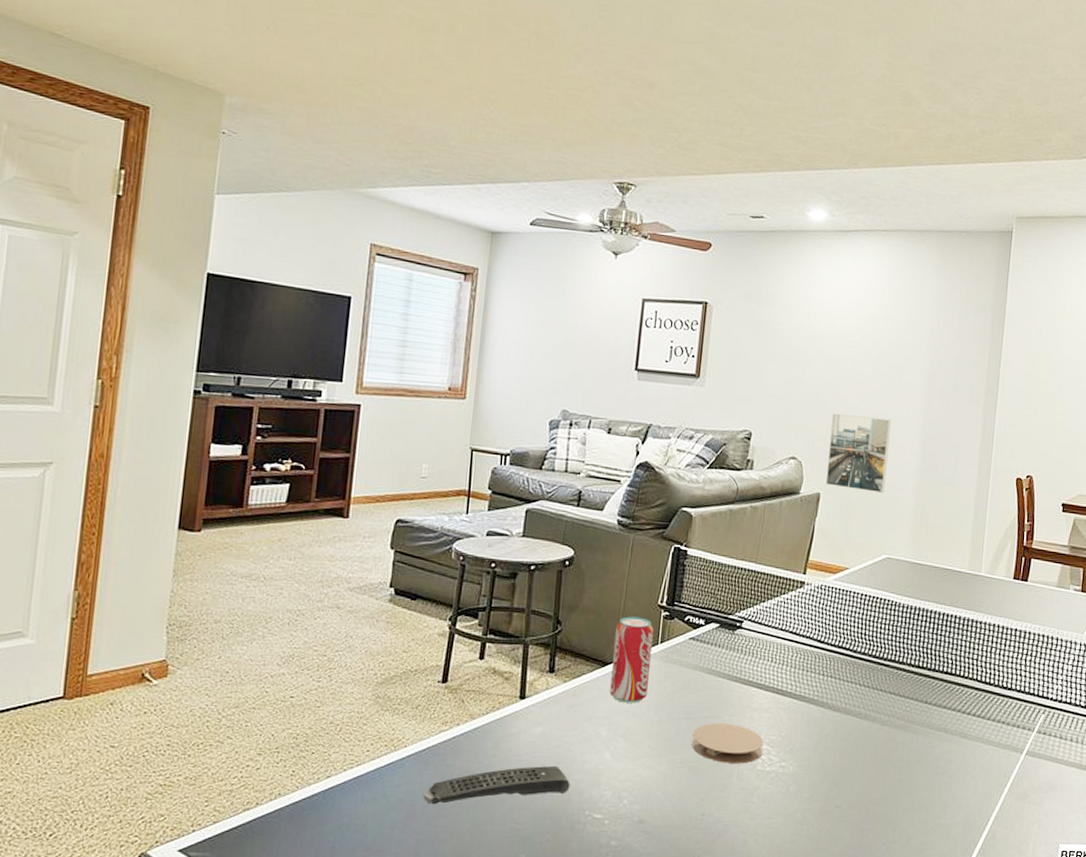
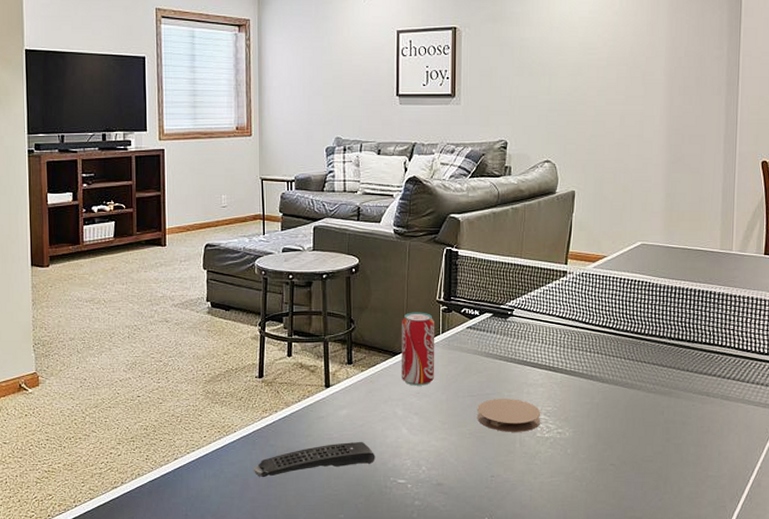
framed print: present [825,413,891,494] -> none [579,117,637,187]

